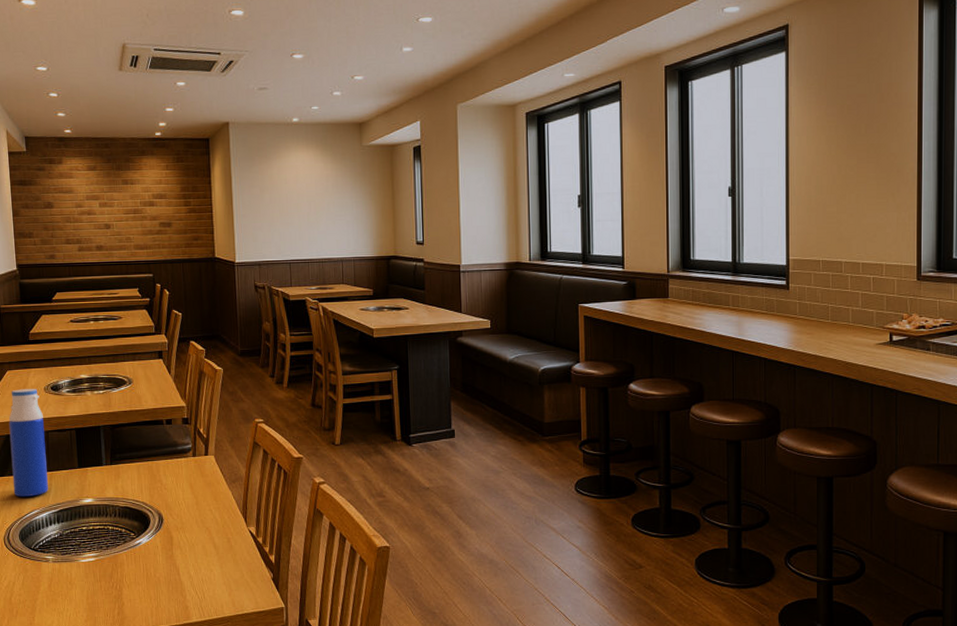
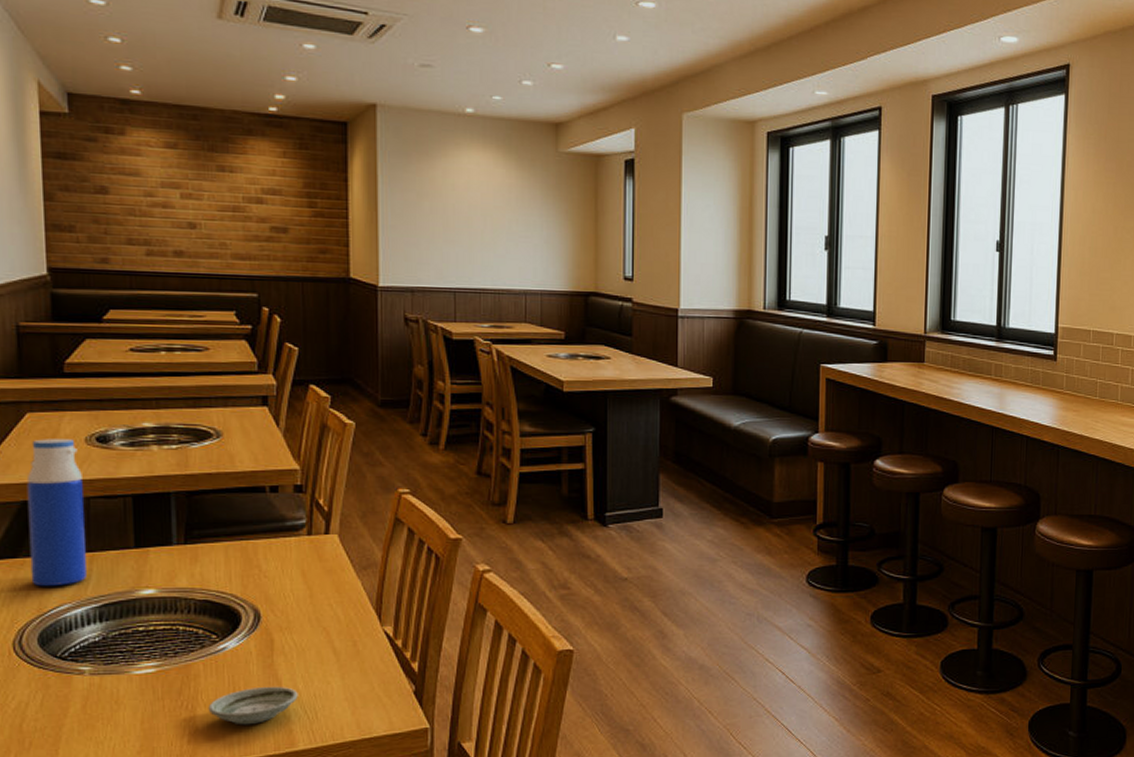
saucer: none [130,572,191,602] -> present [208,686,298,725]

